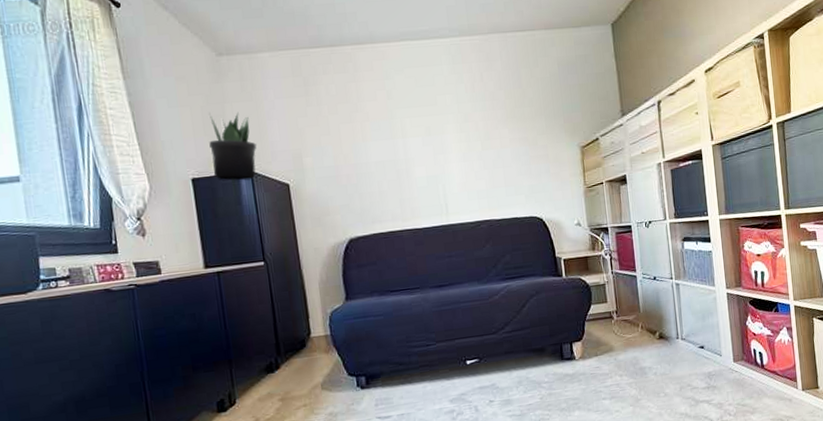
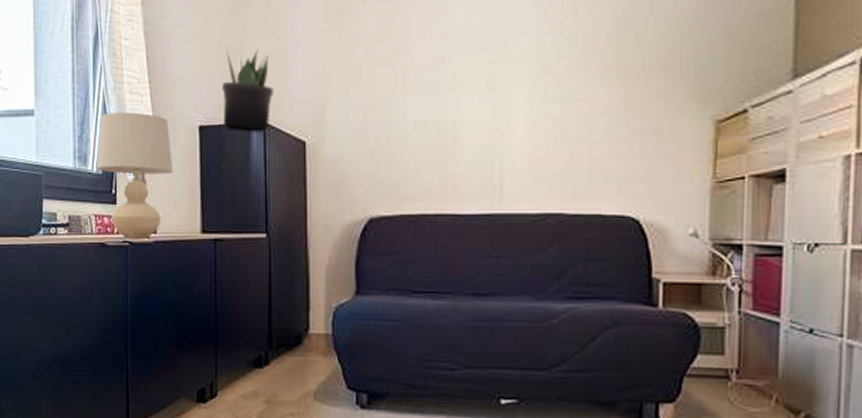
table lamp: none [93,171,172,282] -> present [97,112,174,239]

